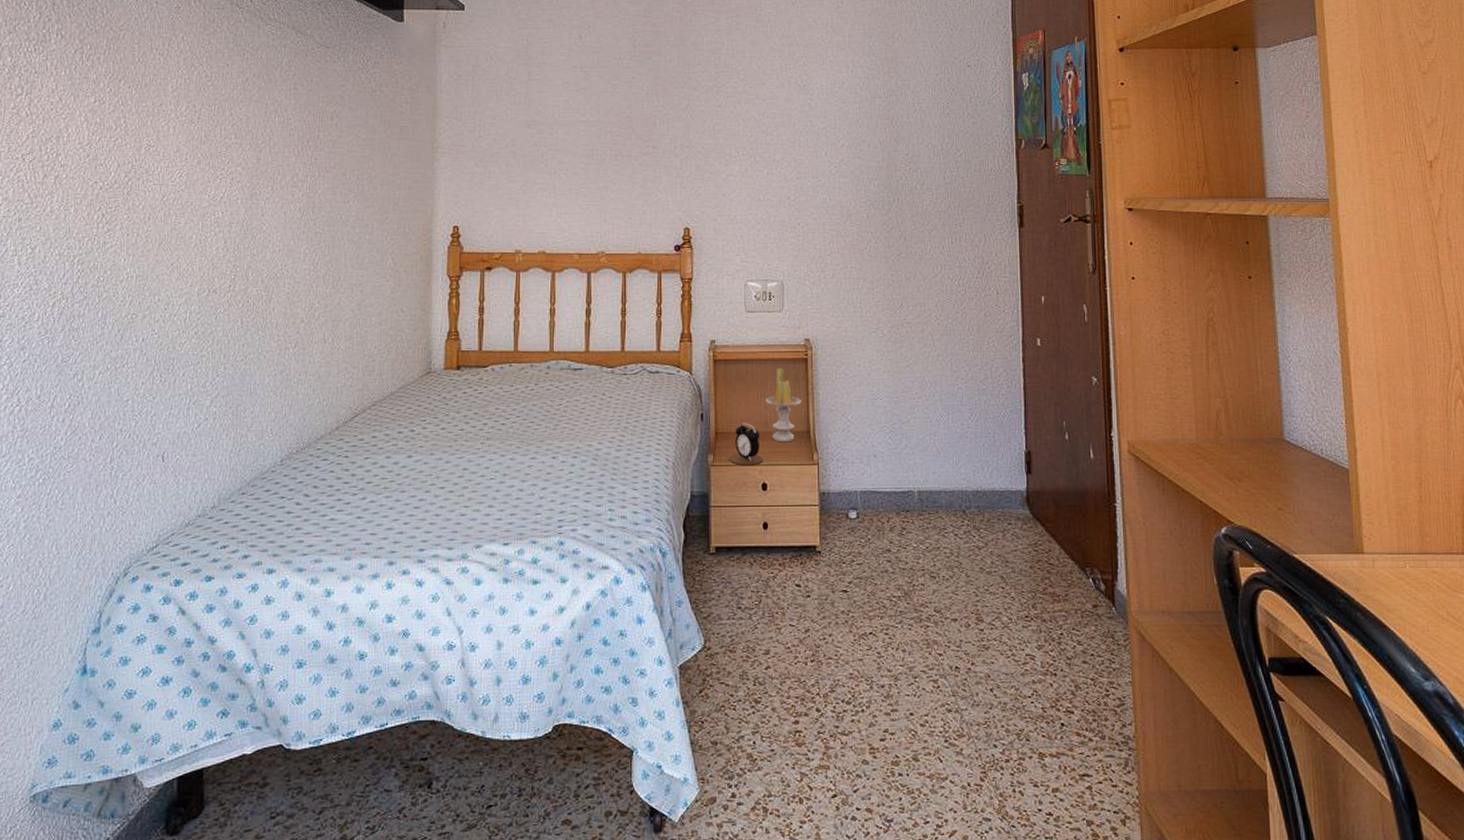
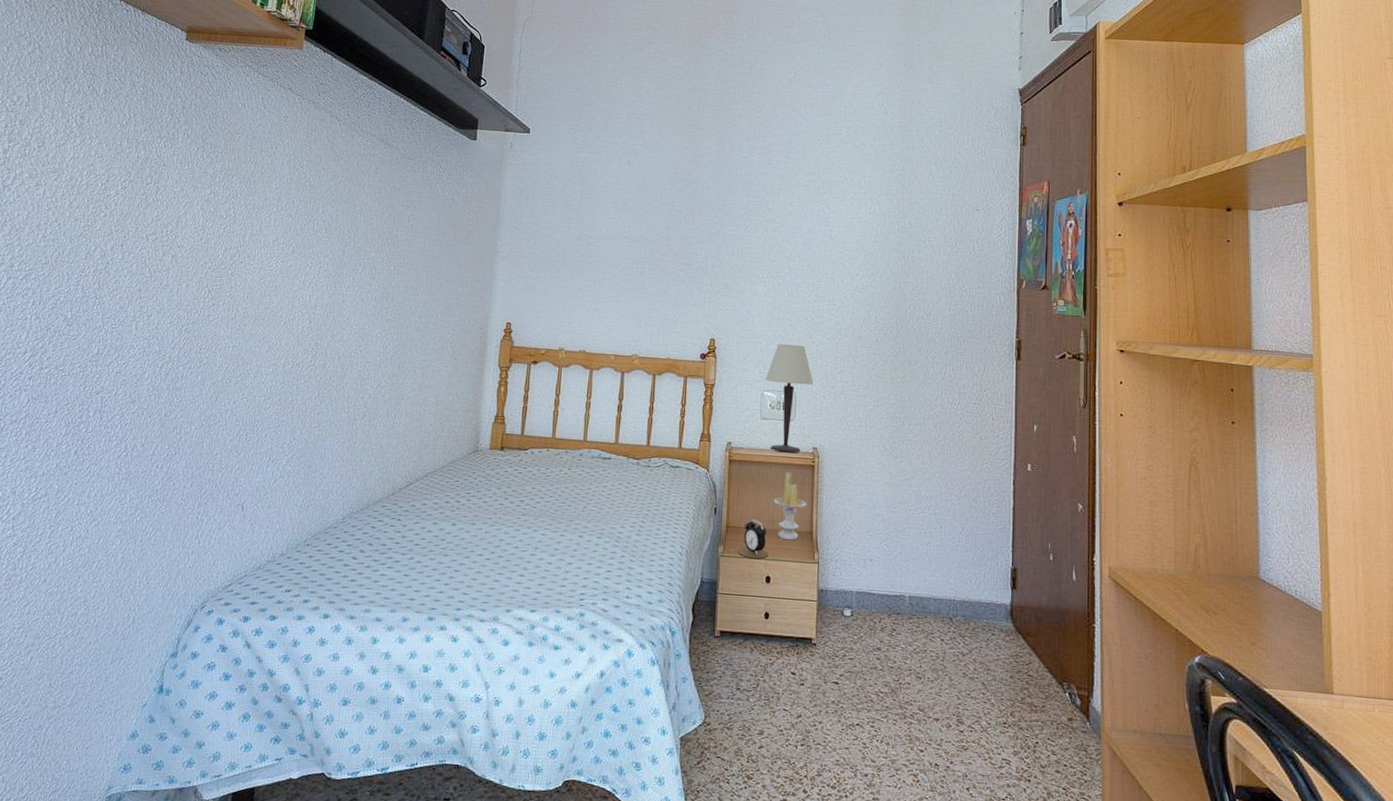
table lamp: none [748,228,801,347] -> present [765,344,814,453]

